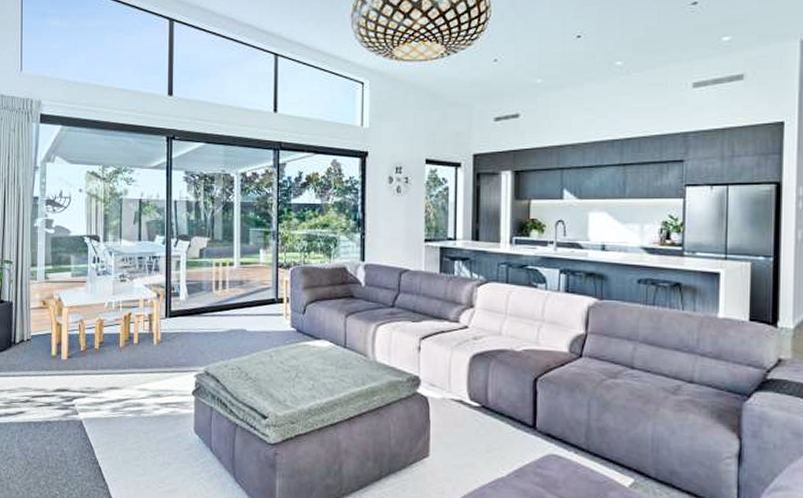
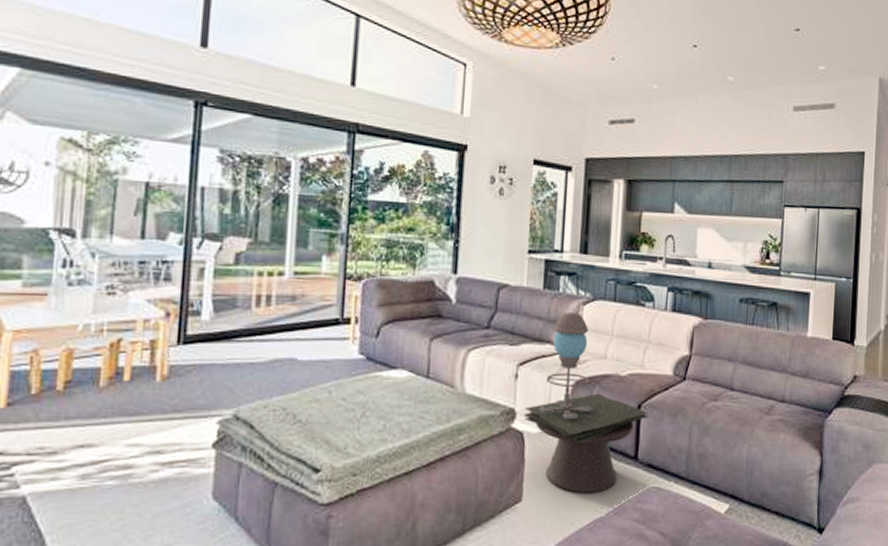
side table: none [427,366,545,455] -> present [523,393,649,493]
table lamp: none [442,293,490,389] -> present [540,312,593,420]

